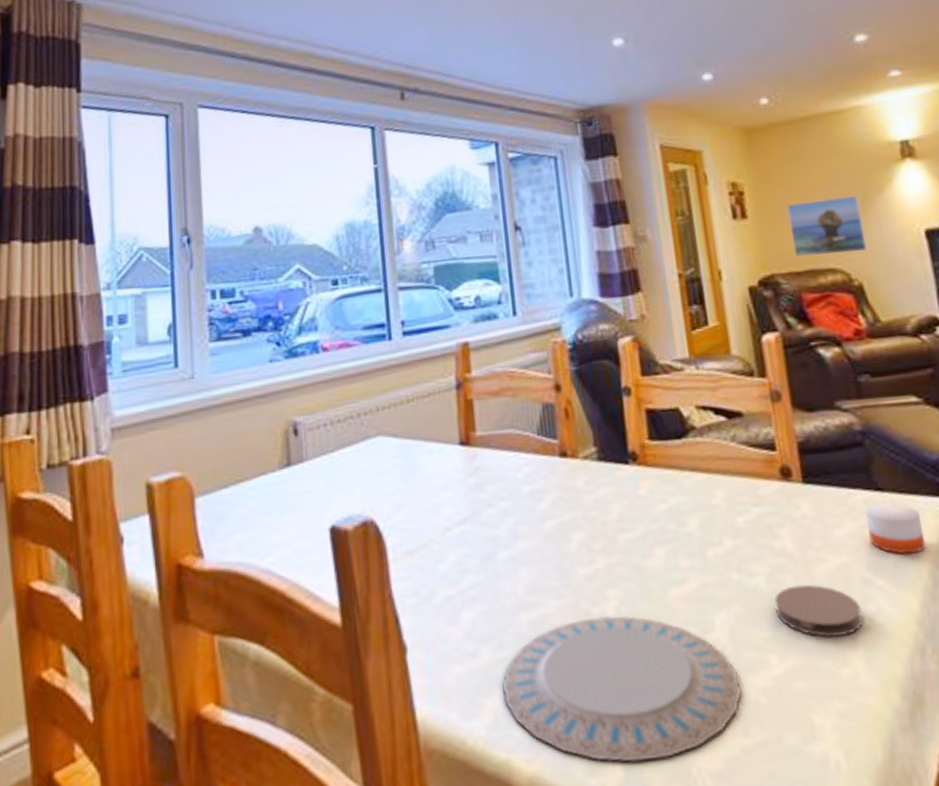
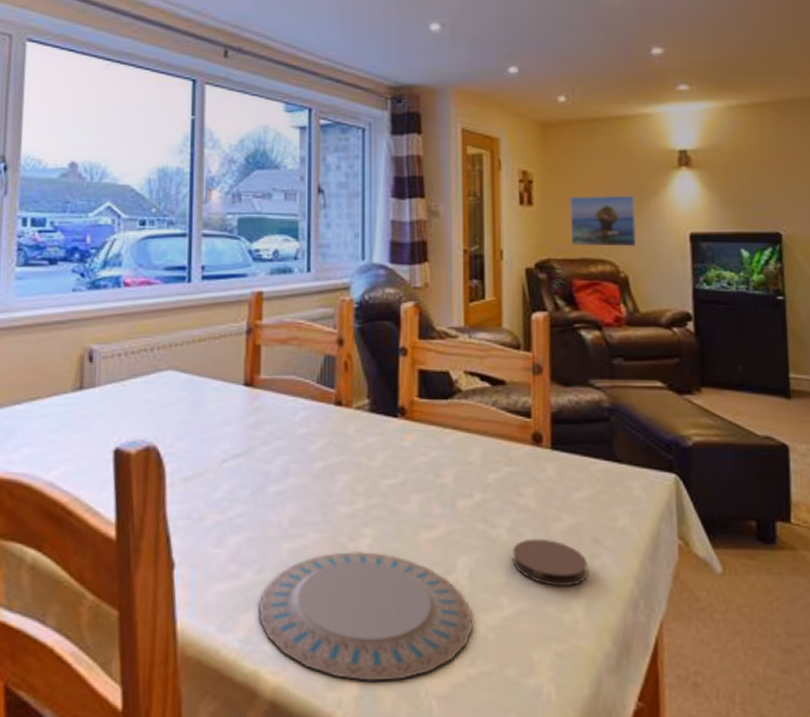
candle: present [865,501,926,554] -> none [603,472,652,520]

